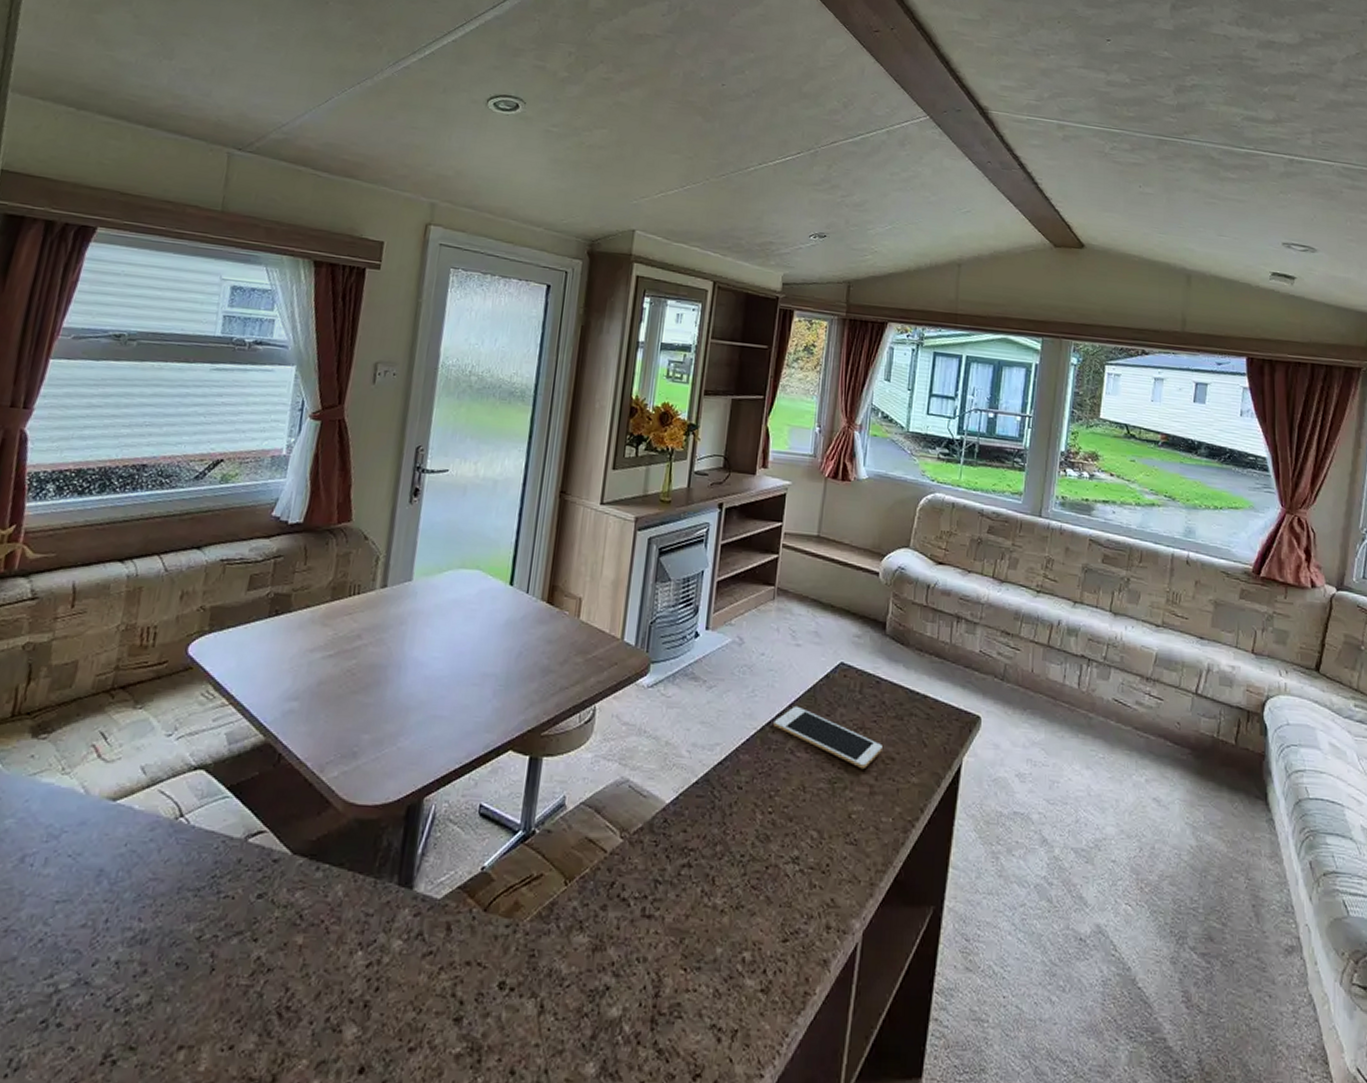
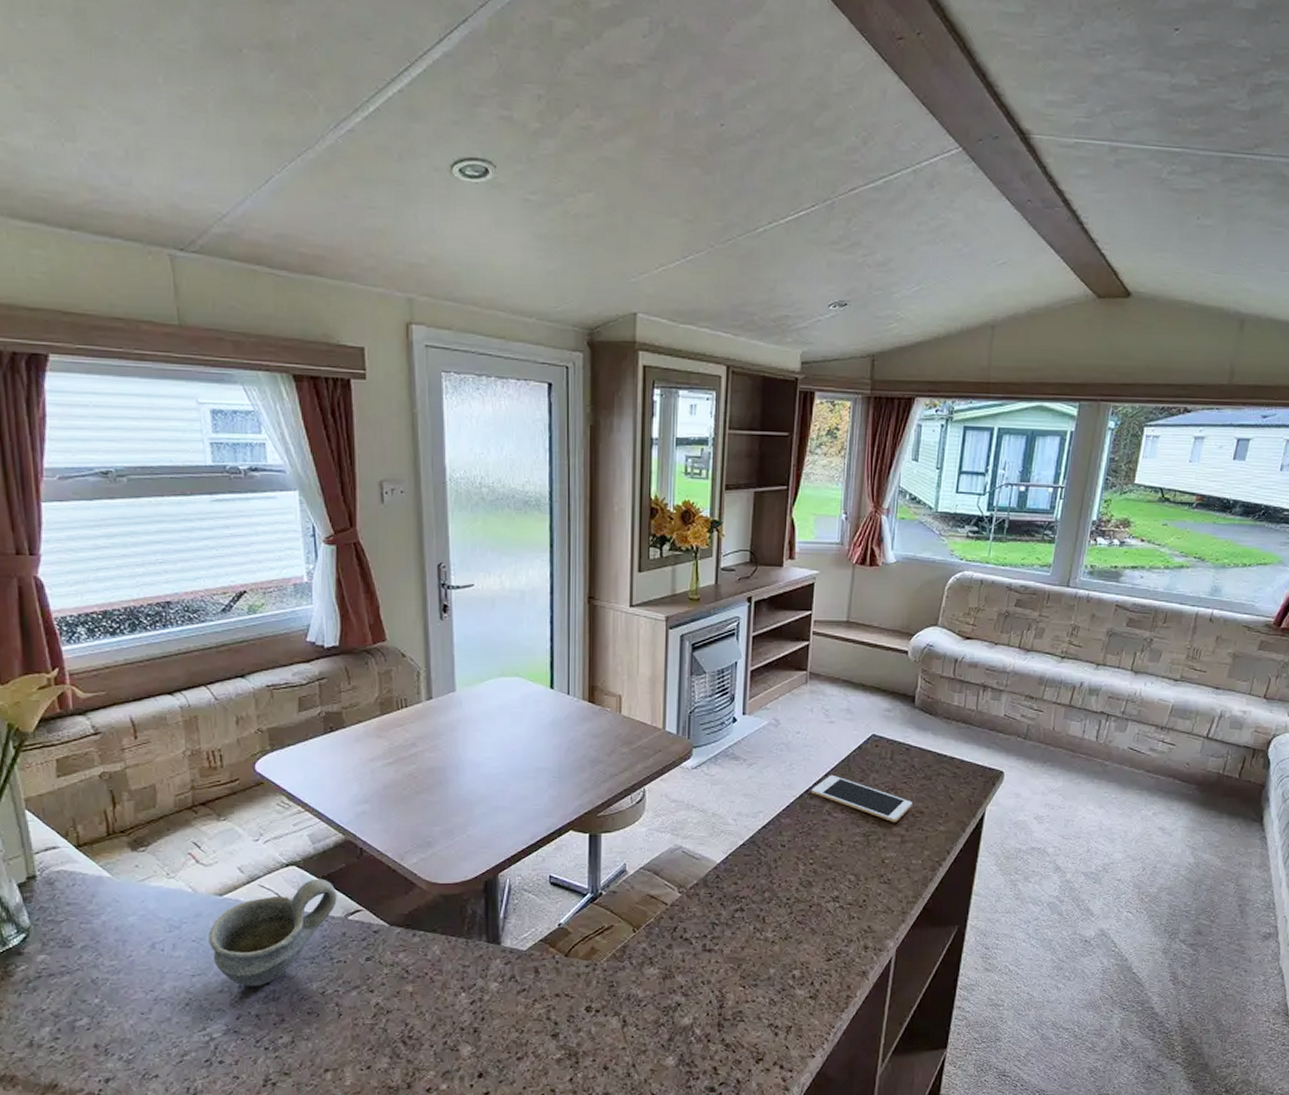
cup: none [85,787,243,924] -> present [209,878,337,987]

